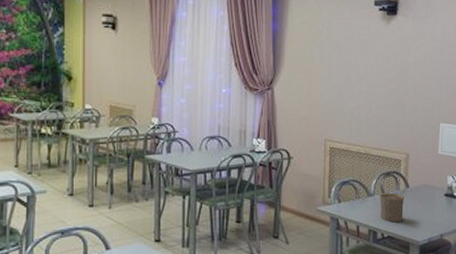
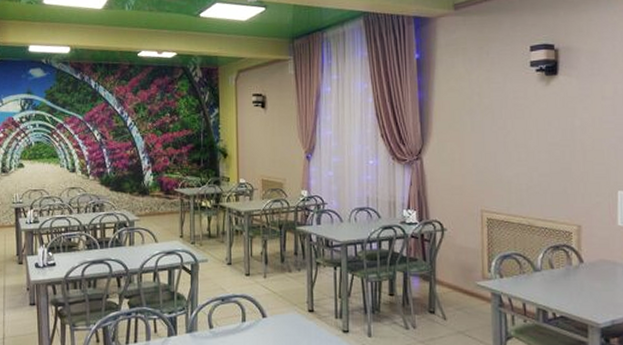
cup: present [379,193,405,223] -> none [548,268,579,301]

